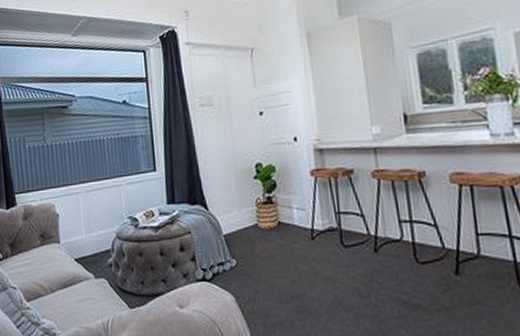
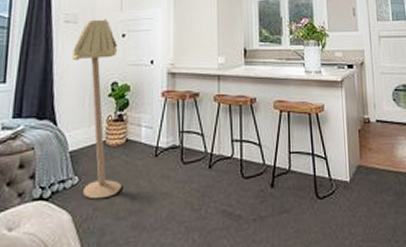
floor lamp: none [211,98,280,282] -> present [71,19,121,200]

